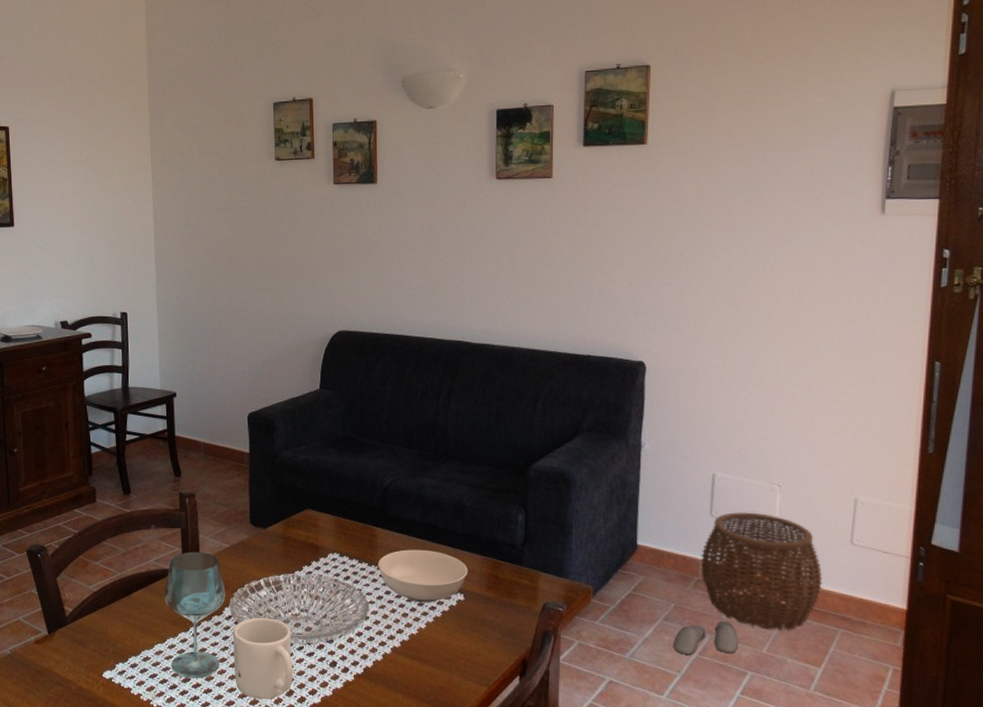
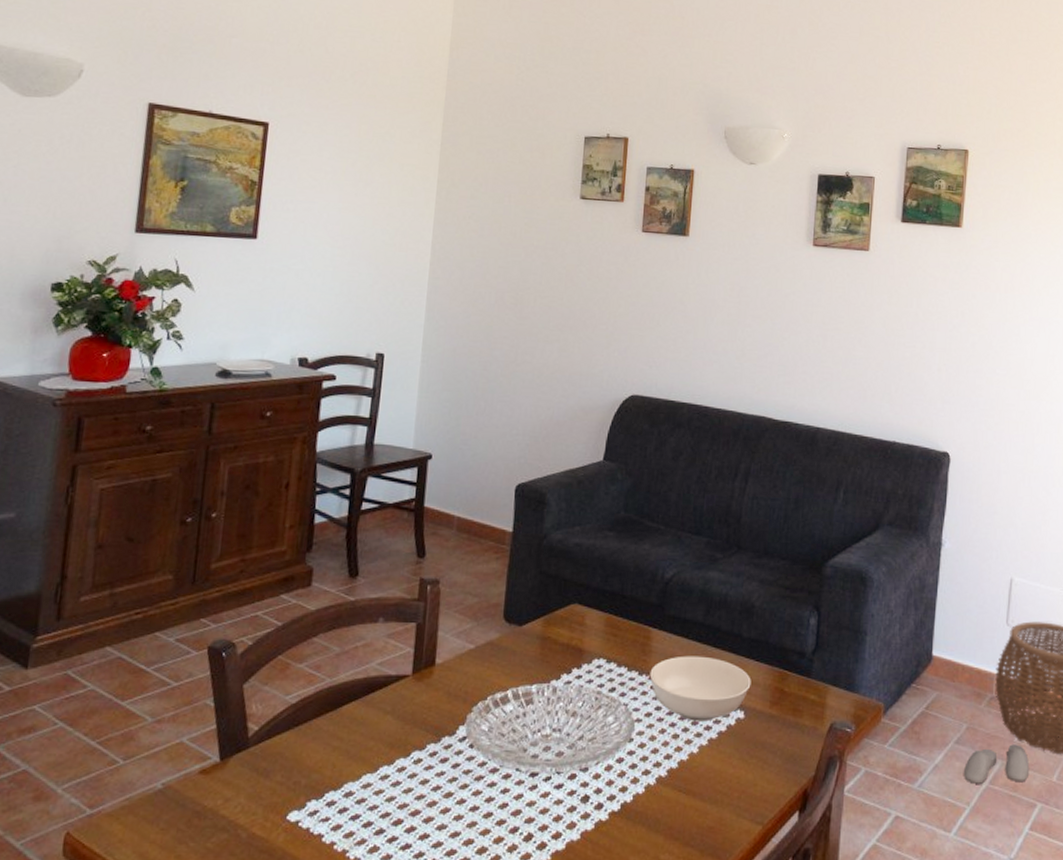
wine glass: present [164,551,226,679] -> none [380,653,463,820]
mug: present [233,617,294,699] -> none [461,738,539,846]

